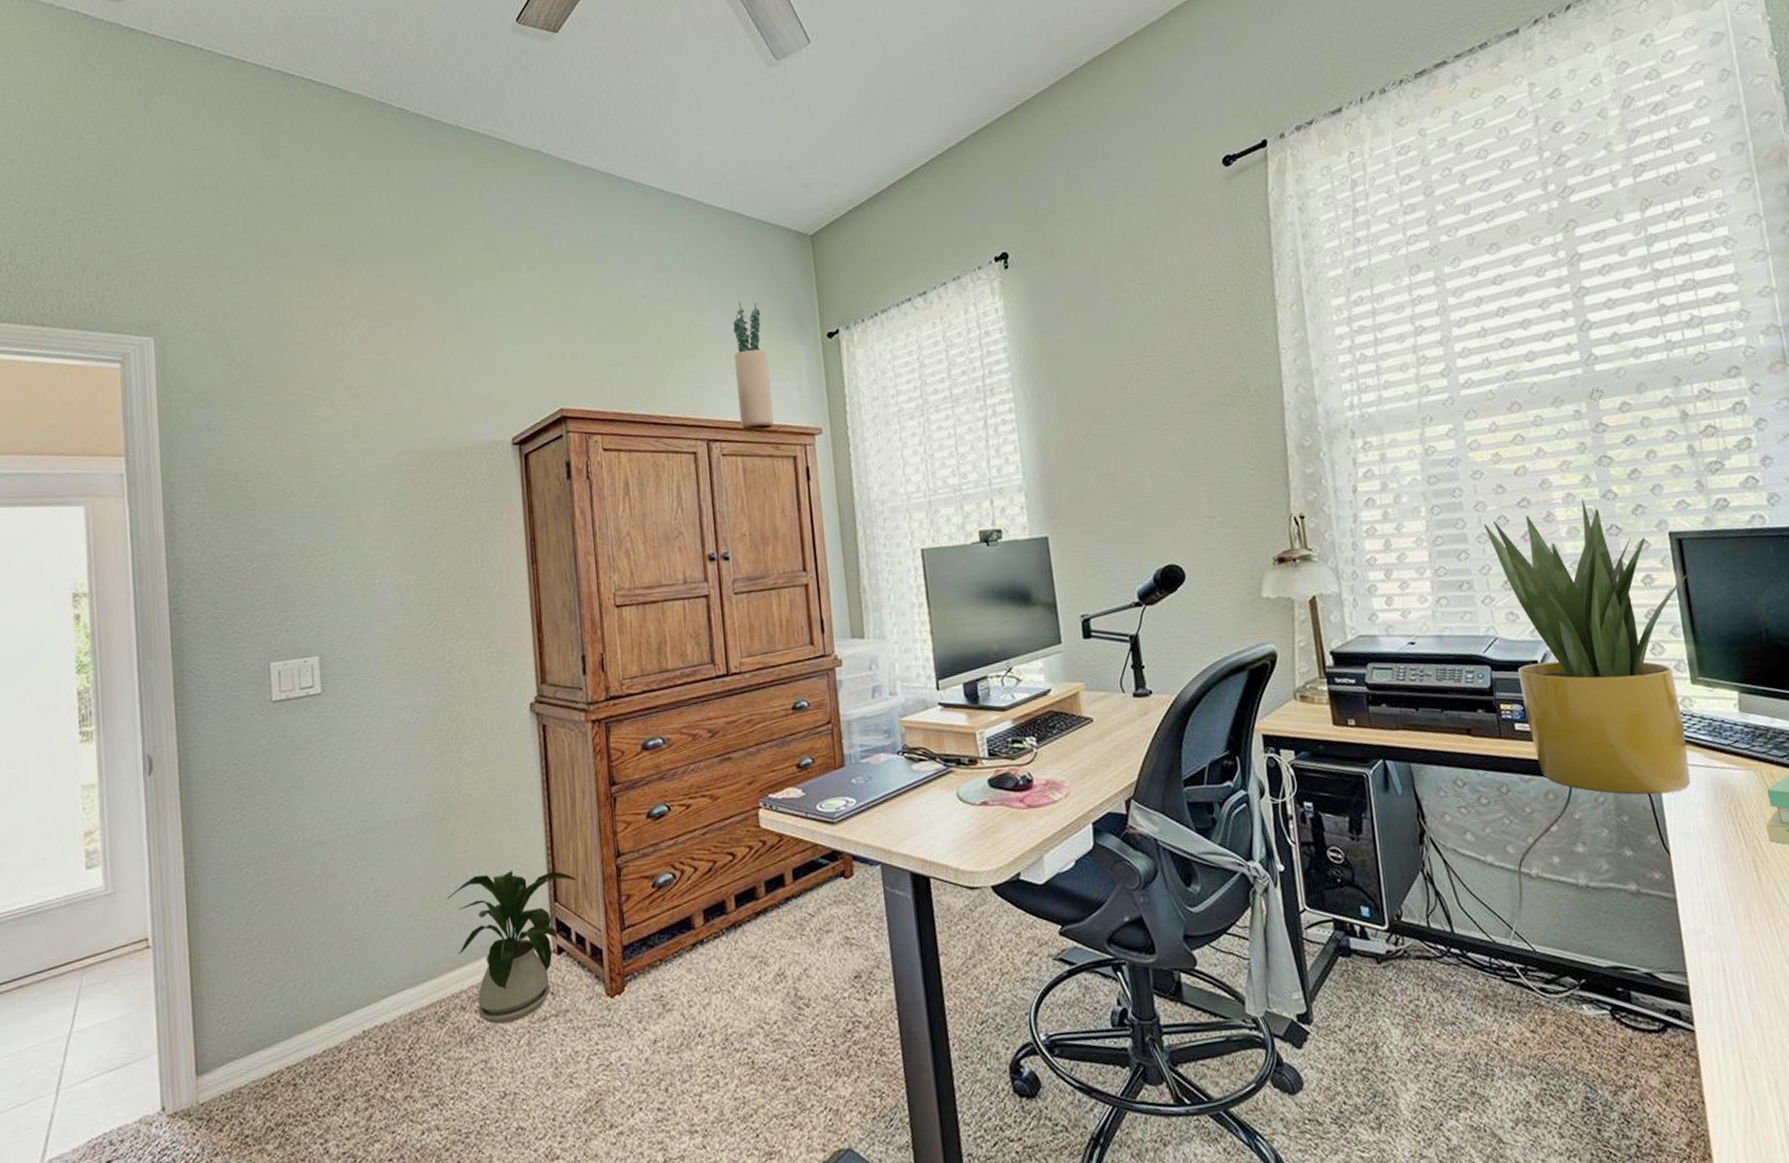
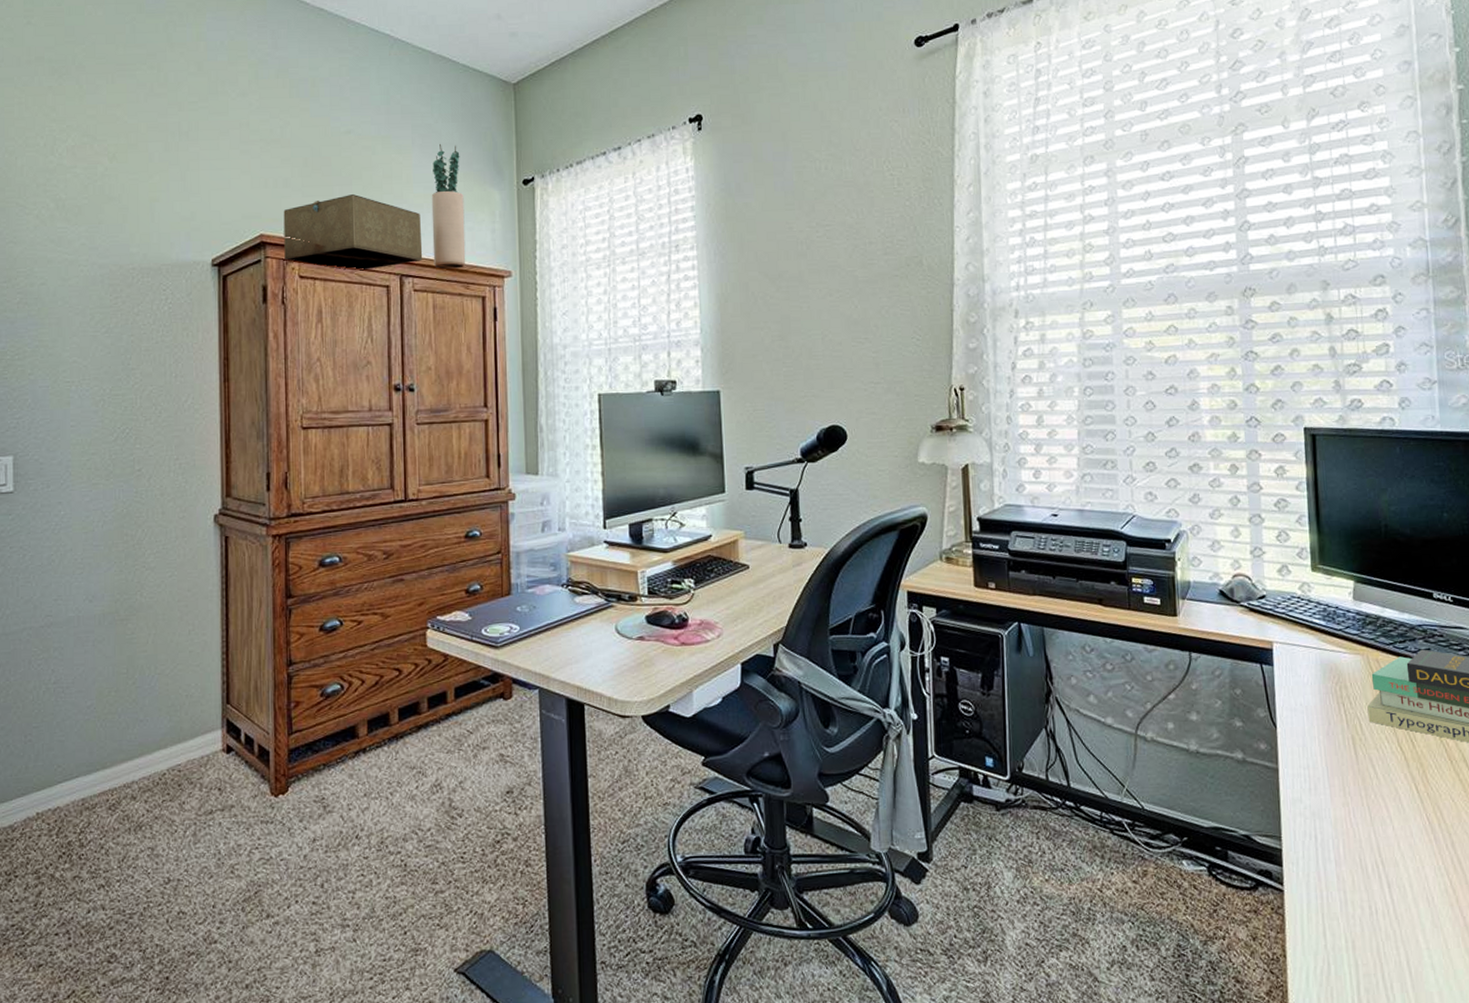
house plant: present [447,870,576,1024] -> none [124,671,248,815]
decorative box: none [582,361,730,439] -> present [283,194,423,271]
planter: present [1483,497,1691,795] -> none [1132,389,1317,672]

